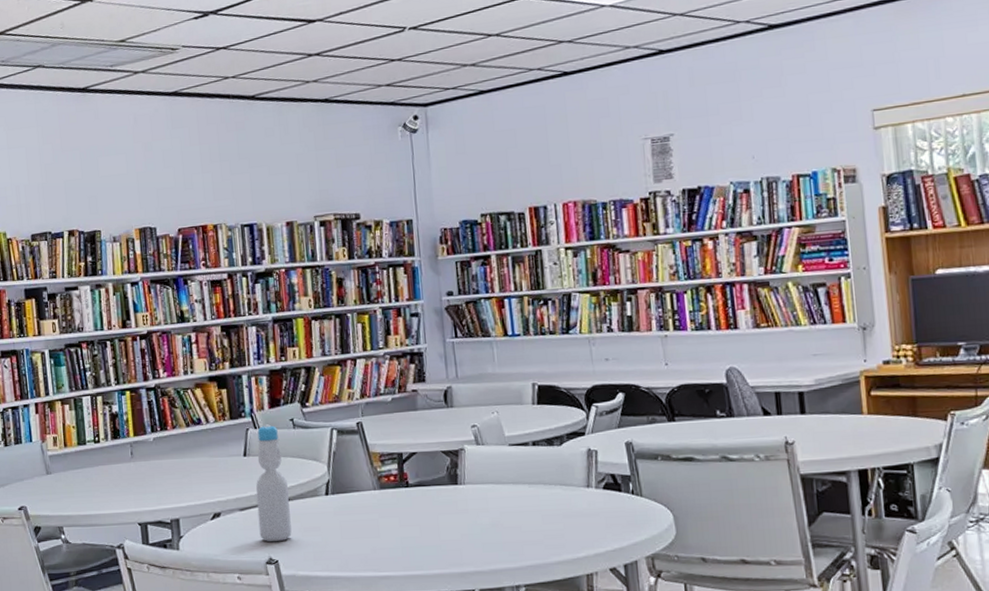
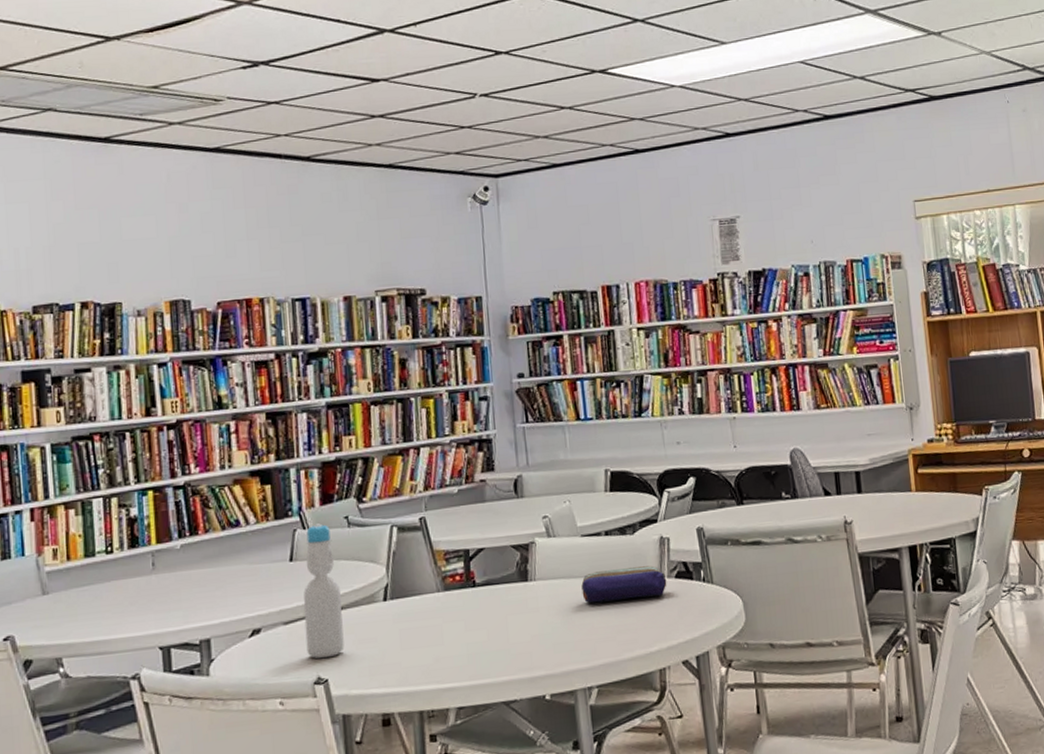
pencil case: none [509,476,595,508] -> present [581,565,667,604]

